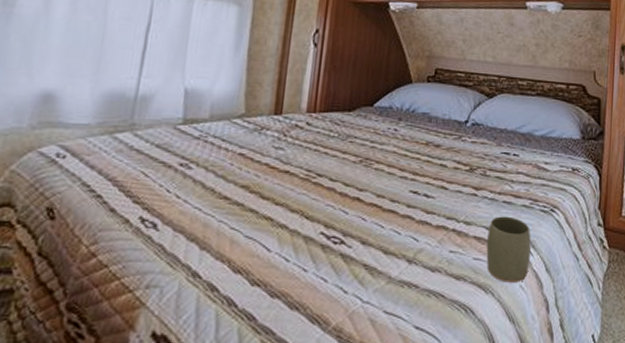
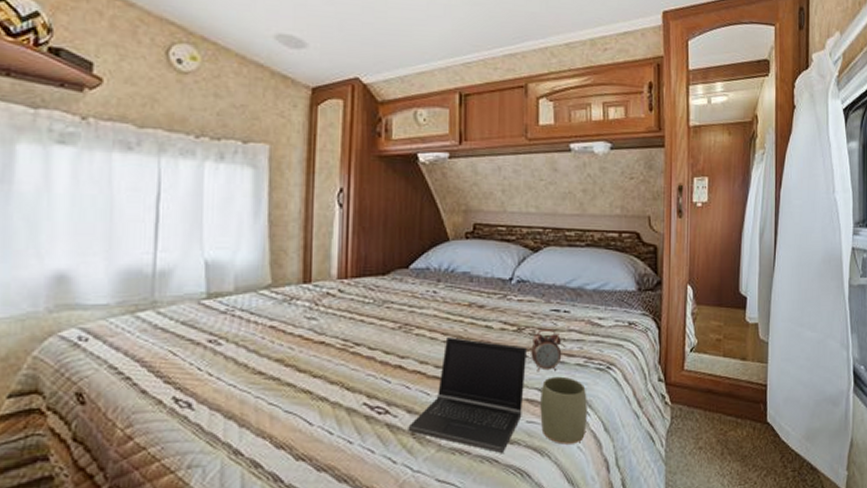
laptop computer: none [361,172,477,288] -> present [408,336,527,453]
alarm clock: none [481,169,511,212] -> present [531,328,562,372]

